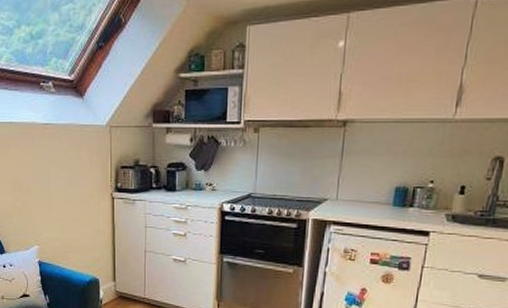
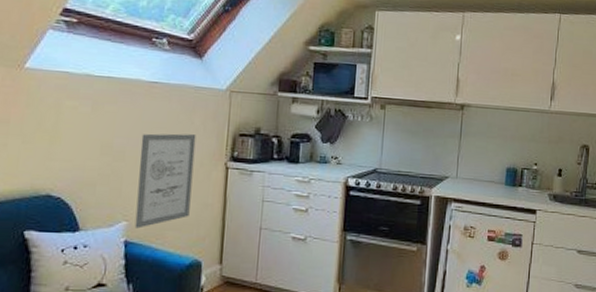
wall art: none [41,169,86,251] -> present [134,133,196,229]

